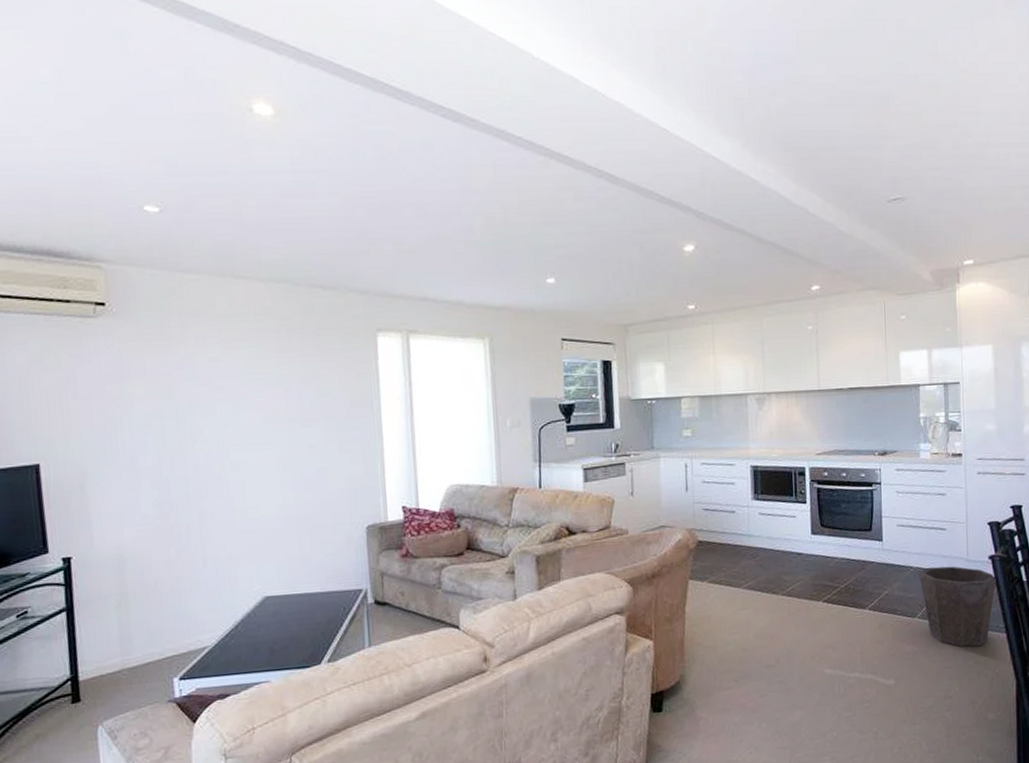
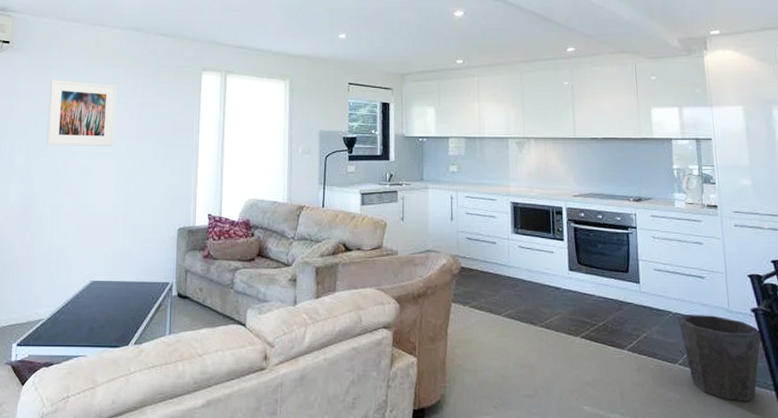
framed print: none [173,352,272,438] -> present [46,80,117,146]

